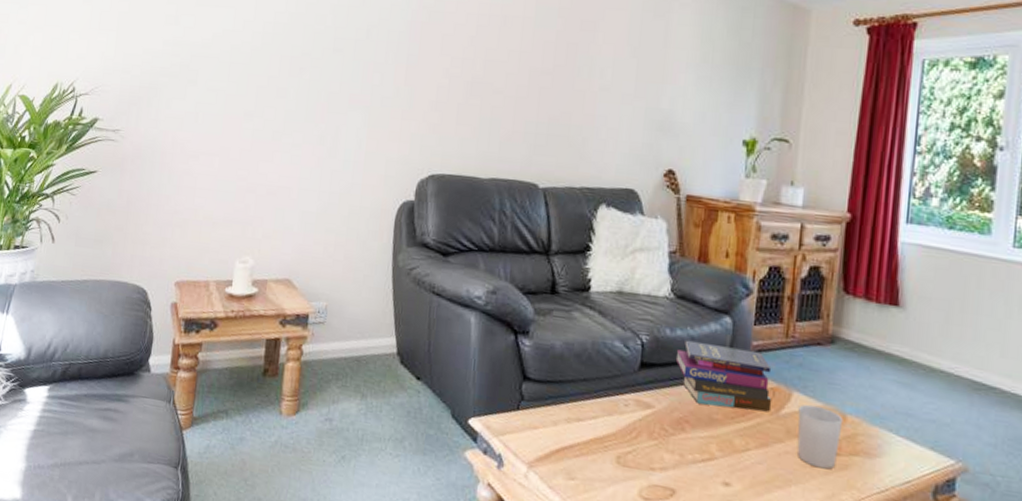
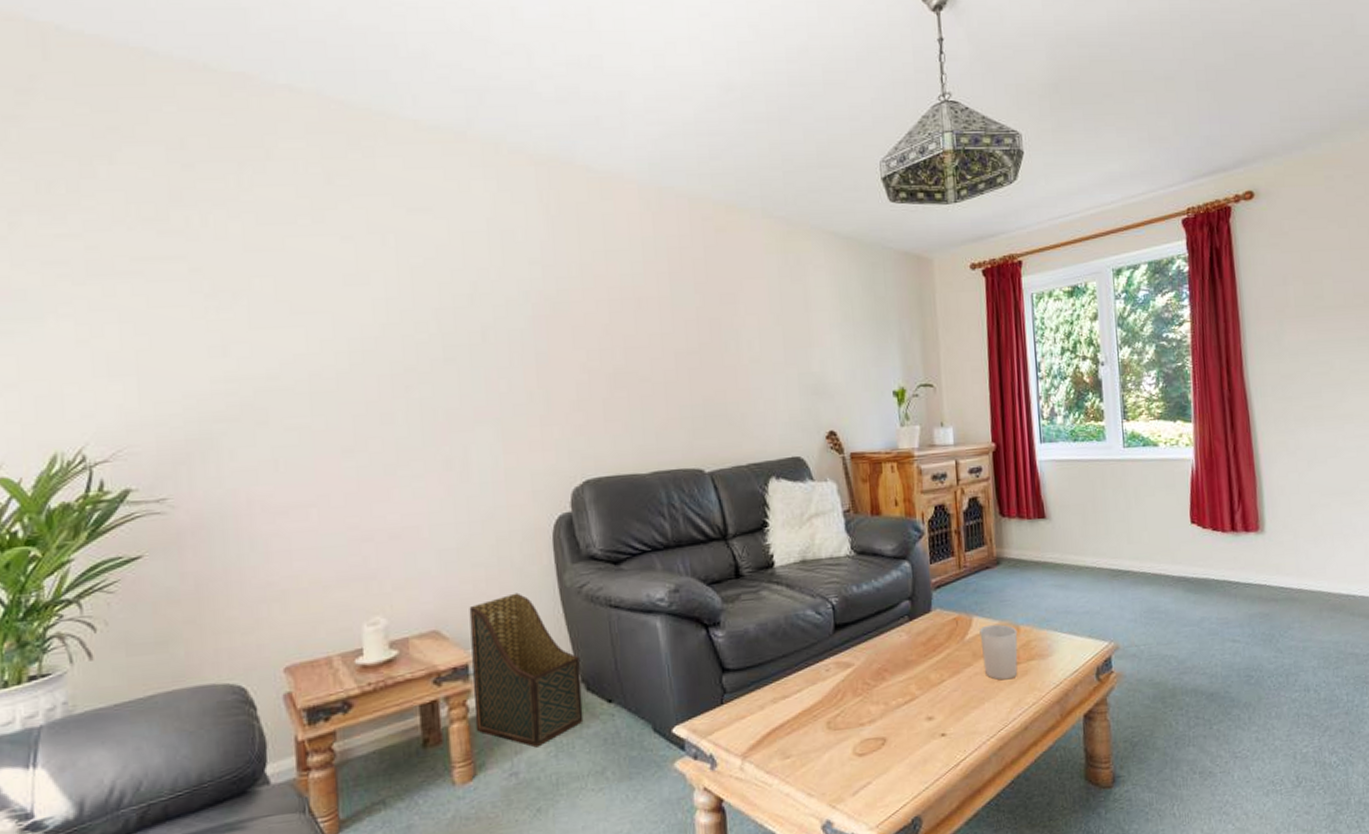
magazine rack: none [305,262,399,402] -> present [469,592,584,748]
books: present [675,340,772,412] -> none [865,587,957,650]

